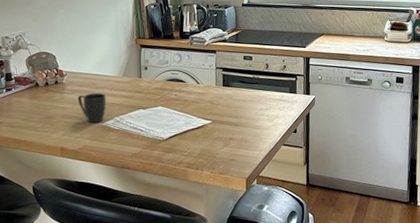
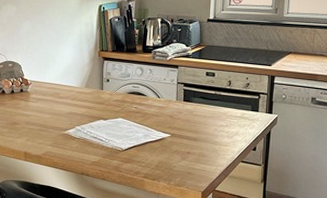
mug: present [77,93,106,123] -> none [41,103,68,130]

